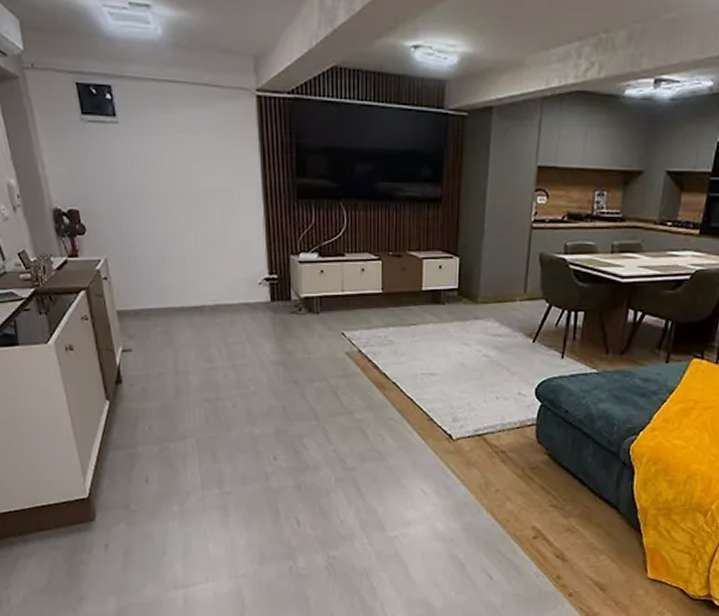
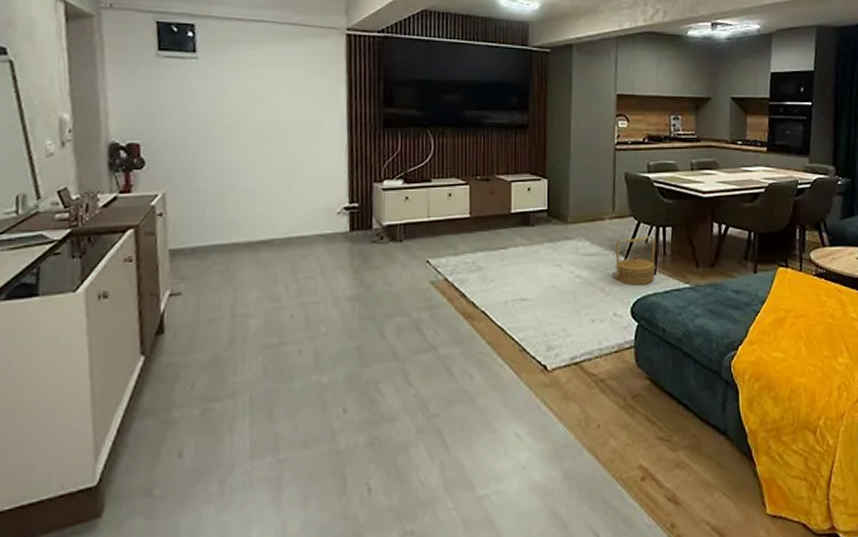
basket: none [523,320,567,368] -> present [615,236,656,285]

